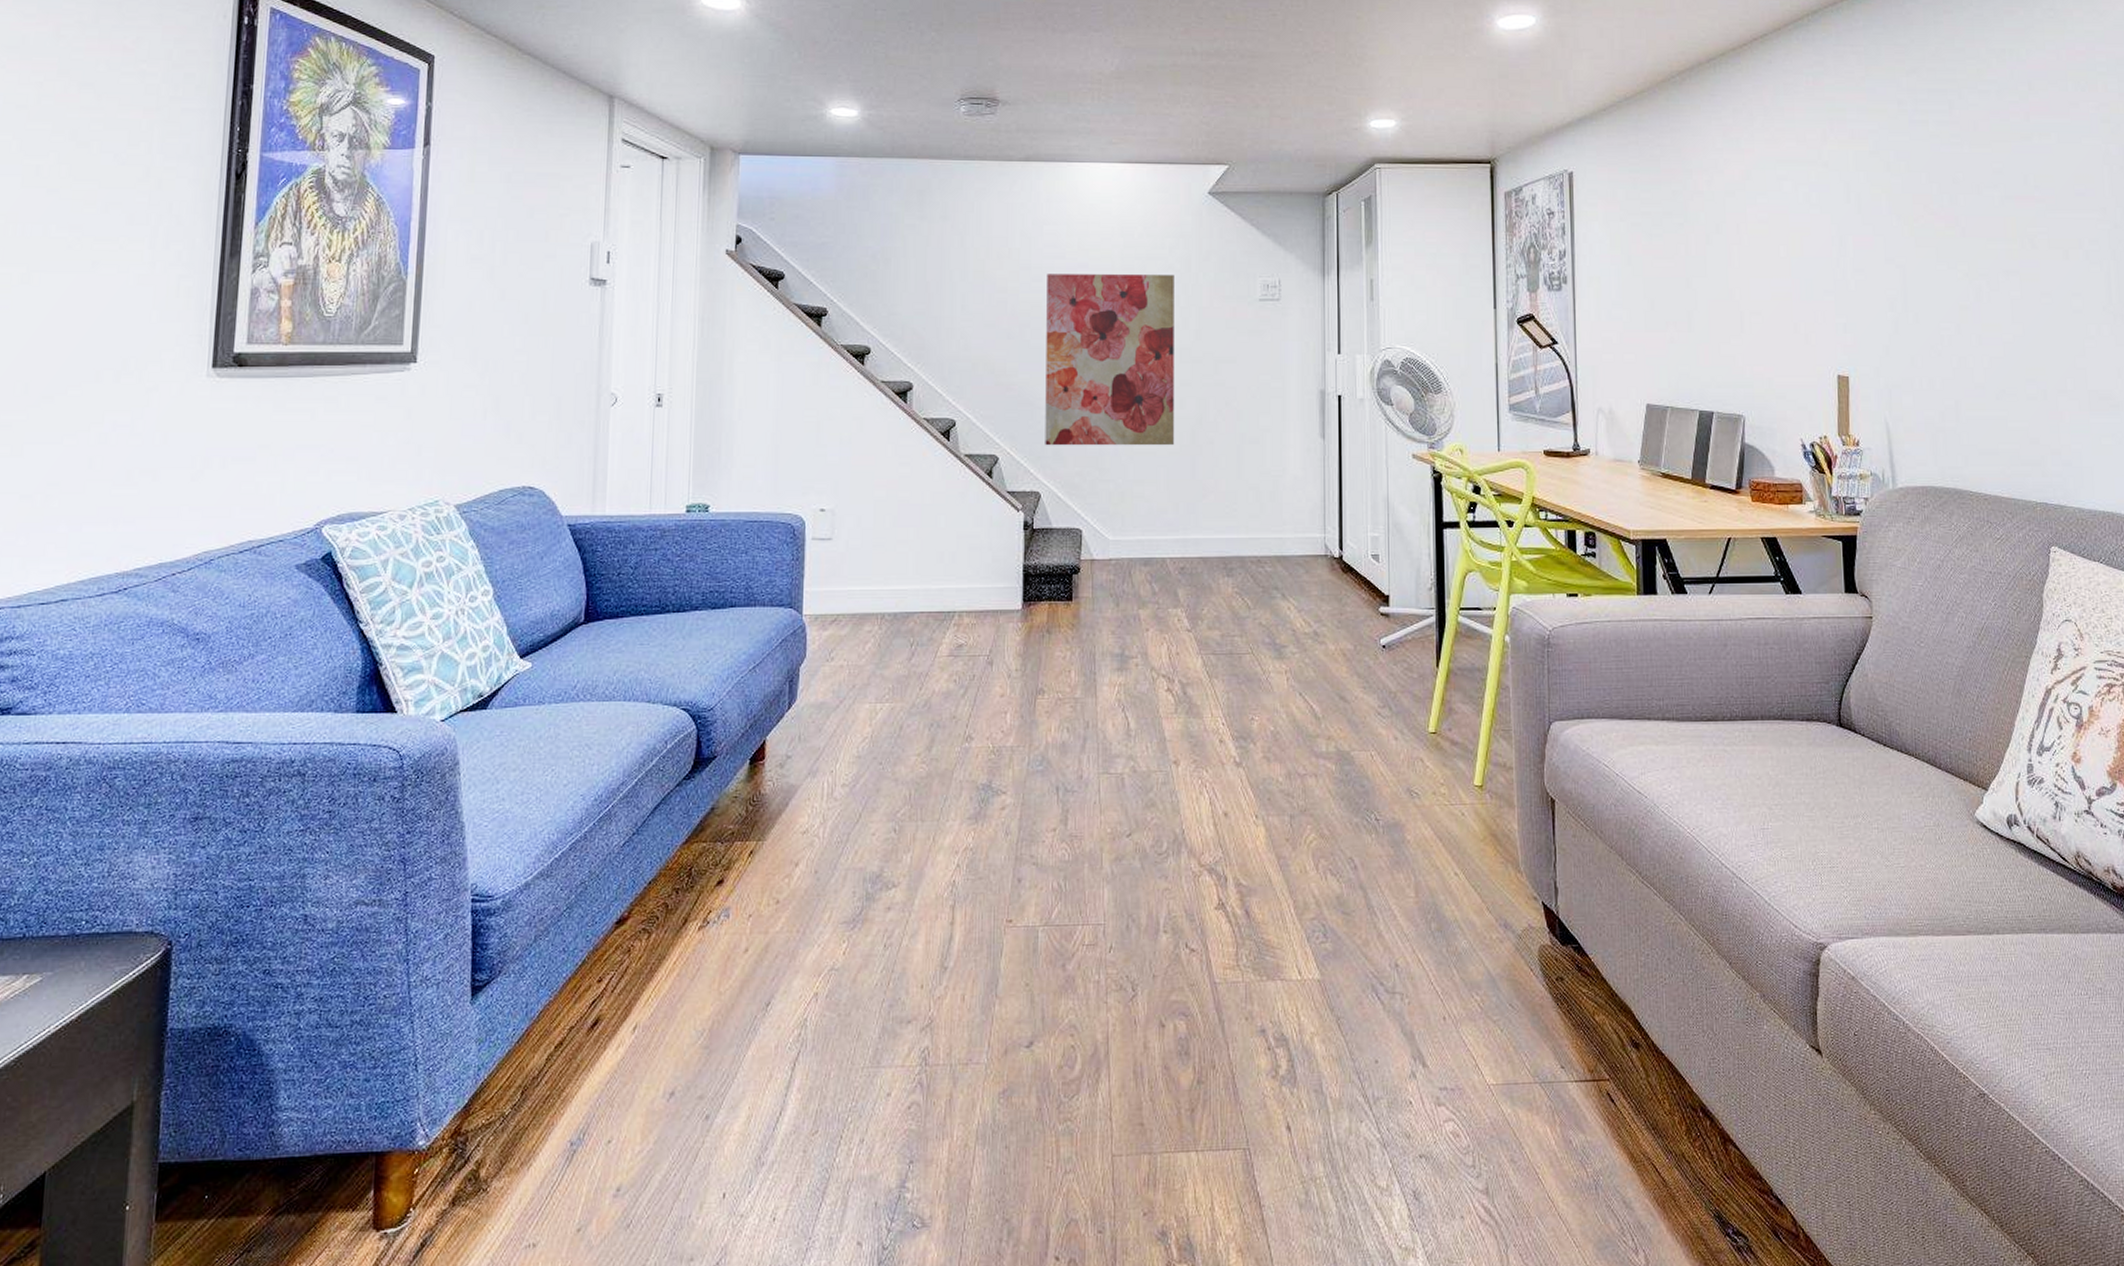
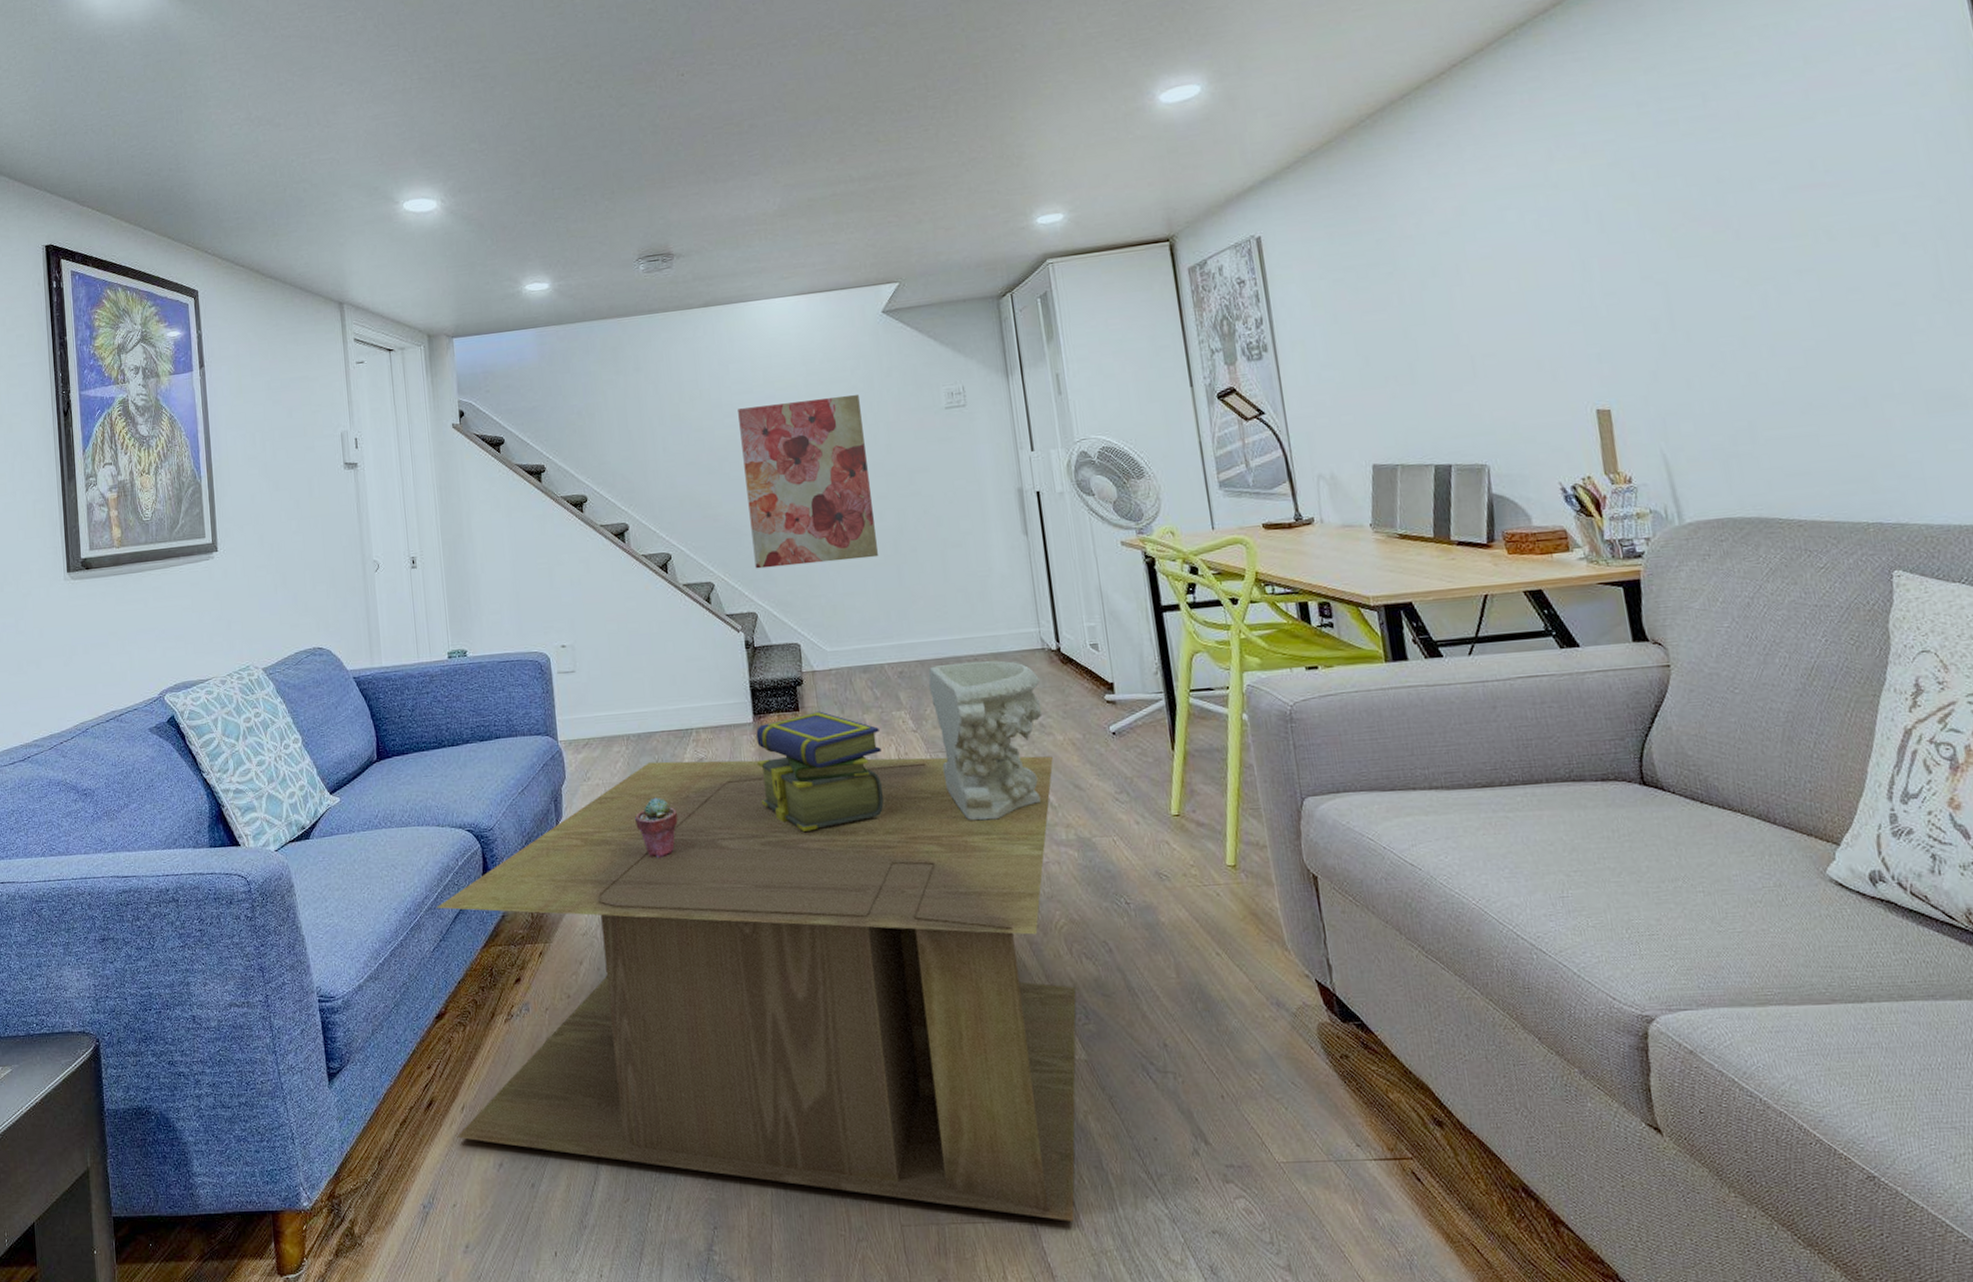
coffee table: none [623,645,1322,1148] -> present [436,756,1076,1222]
potted succulent: none [878,683,928,751] -> present [634,797,678,858]
stack of books: none [1019,602,1153,730] -> present [756,711,884,831]
decorative bowl: none [1210,562,1319,728] -> present [928,660,1043,821]

